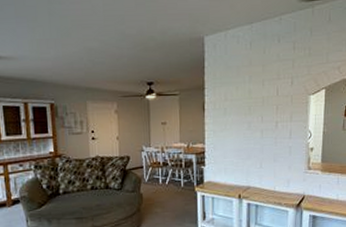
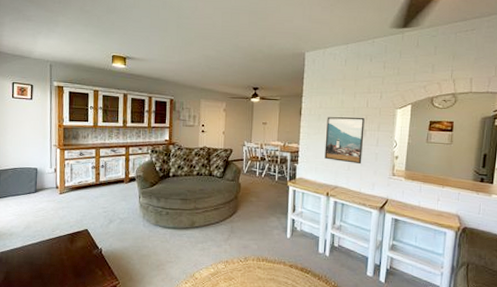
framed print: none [233,107,276,161] -> present [324,117,365,165]

